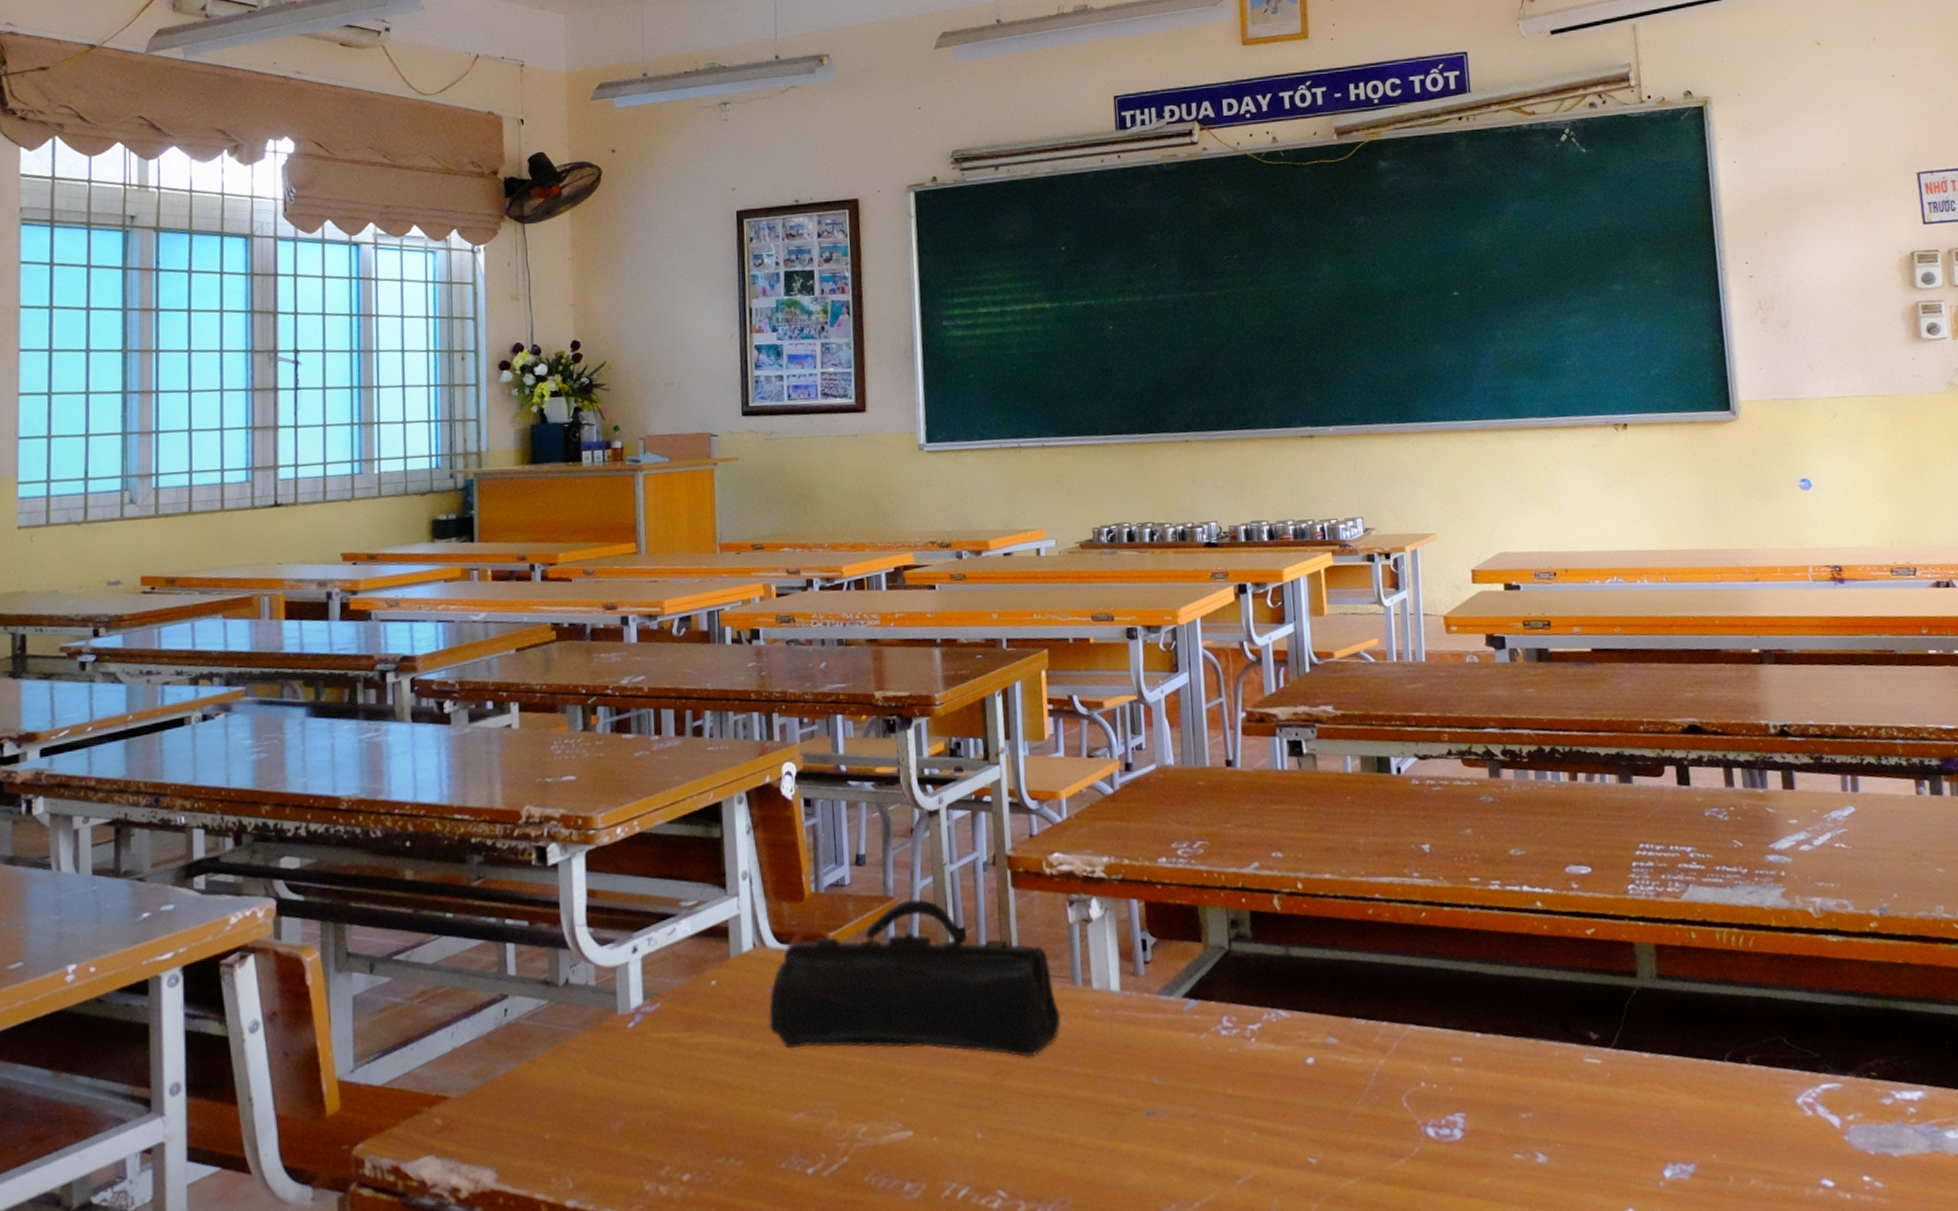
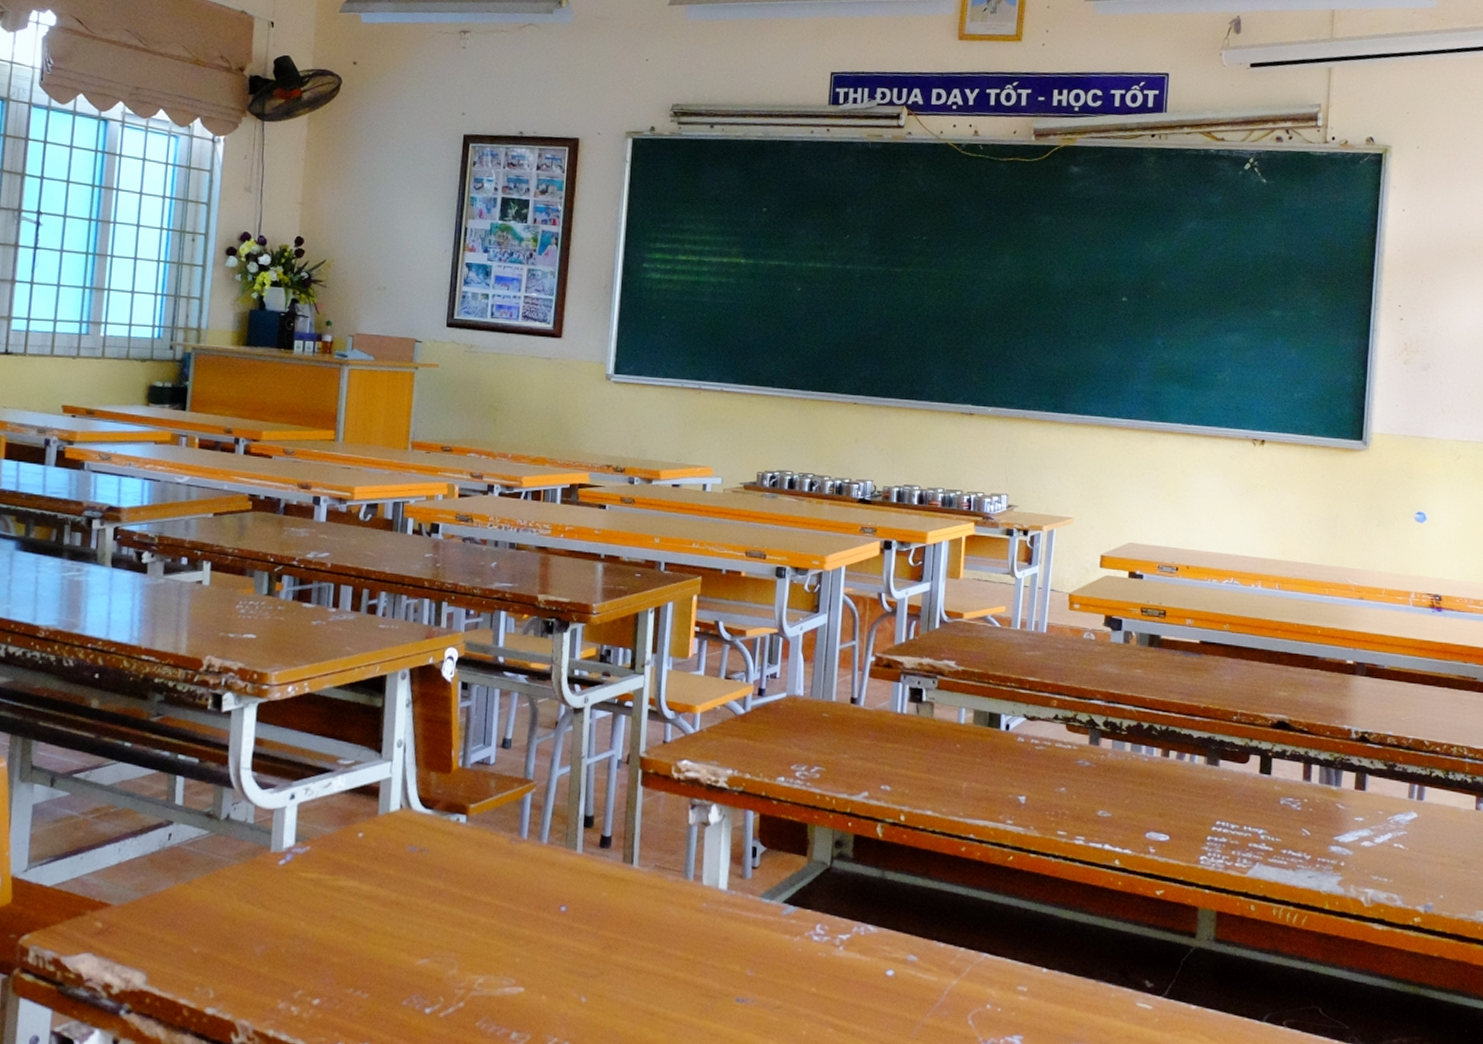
pencil case: present [768,899,1062,1058] -> none [405,785,671,938]

